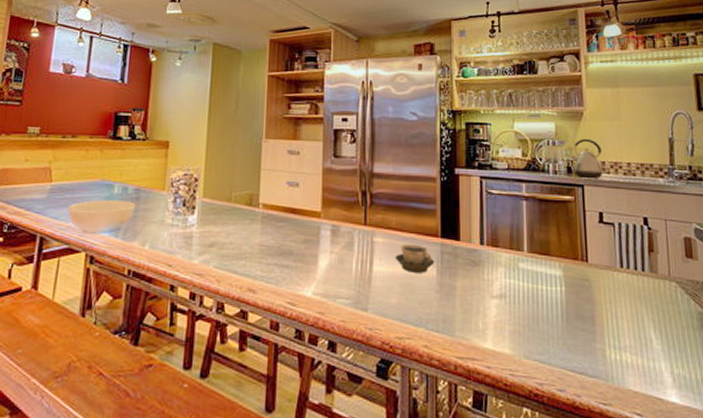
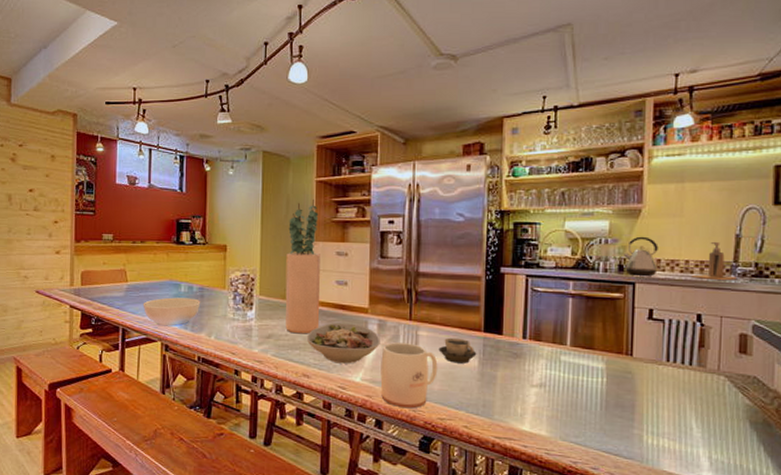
vase: none [230,95,271,242] -> present [285,200,320,334]
salad: none [253,228,334,276] -> present [306,322,380,364]
mug: none [334,250,395,327] -> present [380,342,438,409]
soap dispenser: none [633,144,674,184] -> present [690,241,736,281]

